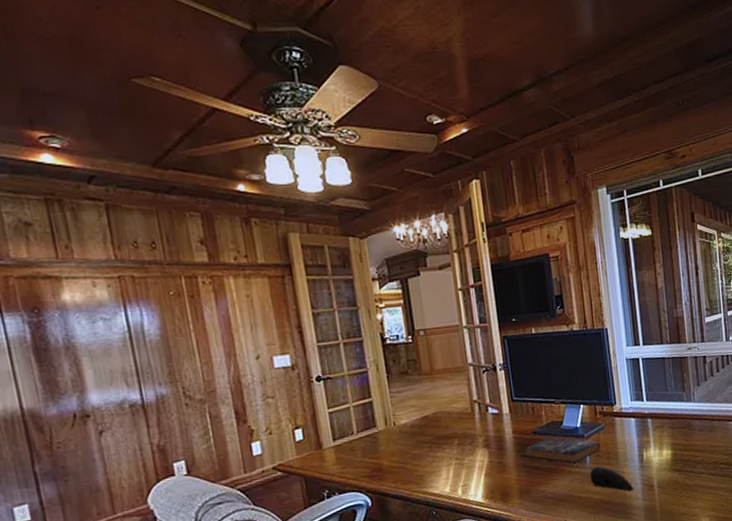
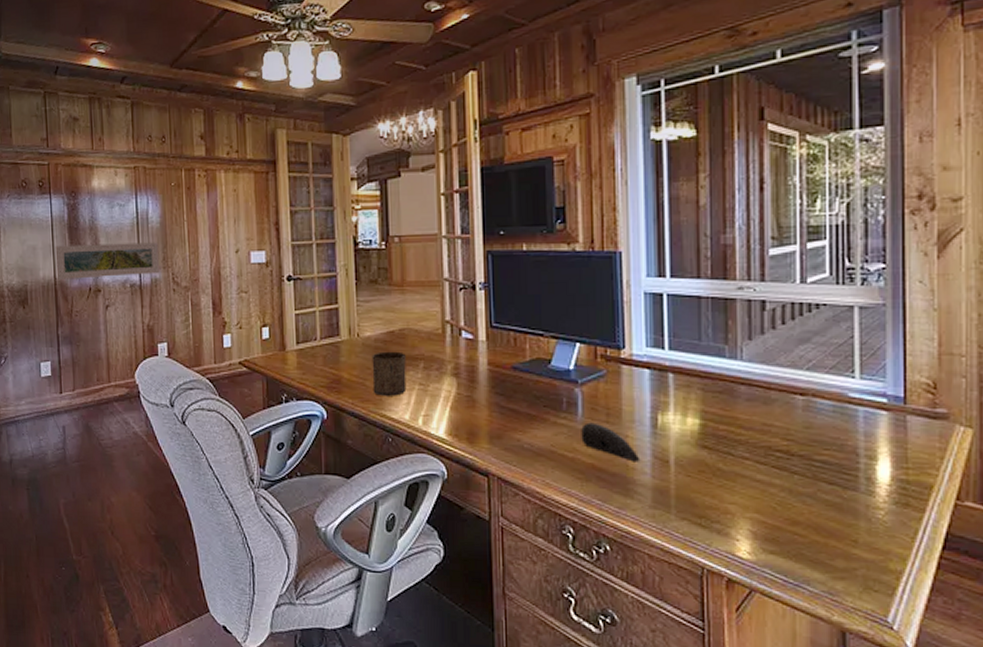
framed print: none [17,356,167,410] -> present [55,242,160,280]
cup: none [409,433,445,476] -> present [372,351,407,396]
book: present [524,437,600,463] -> none [500,377,598,412]

